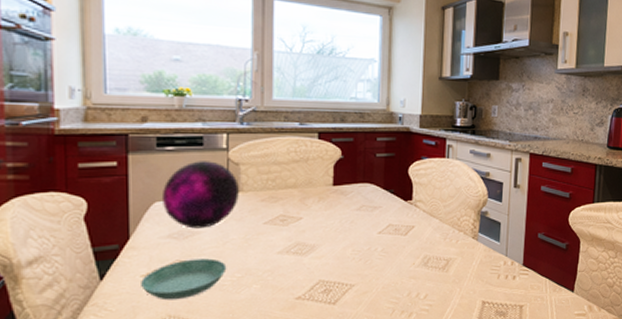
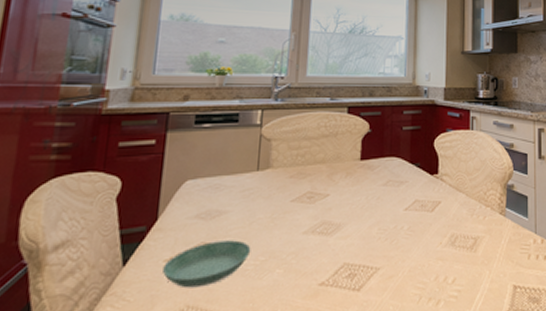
decorative orb: present [163,161,239,229] -> none [194,137,269,208]

